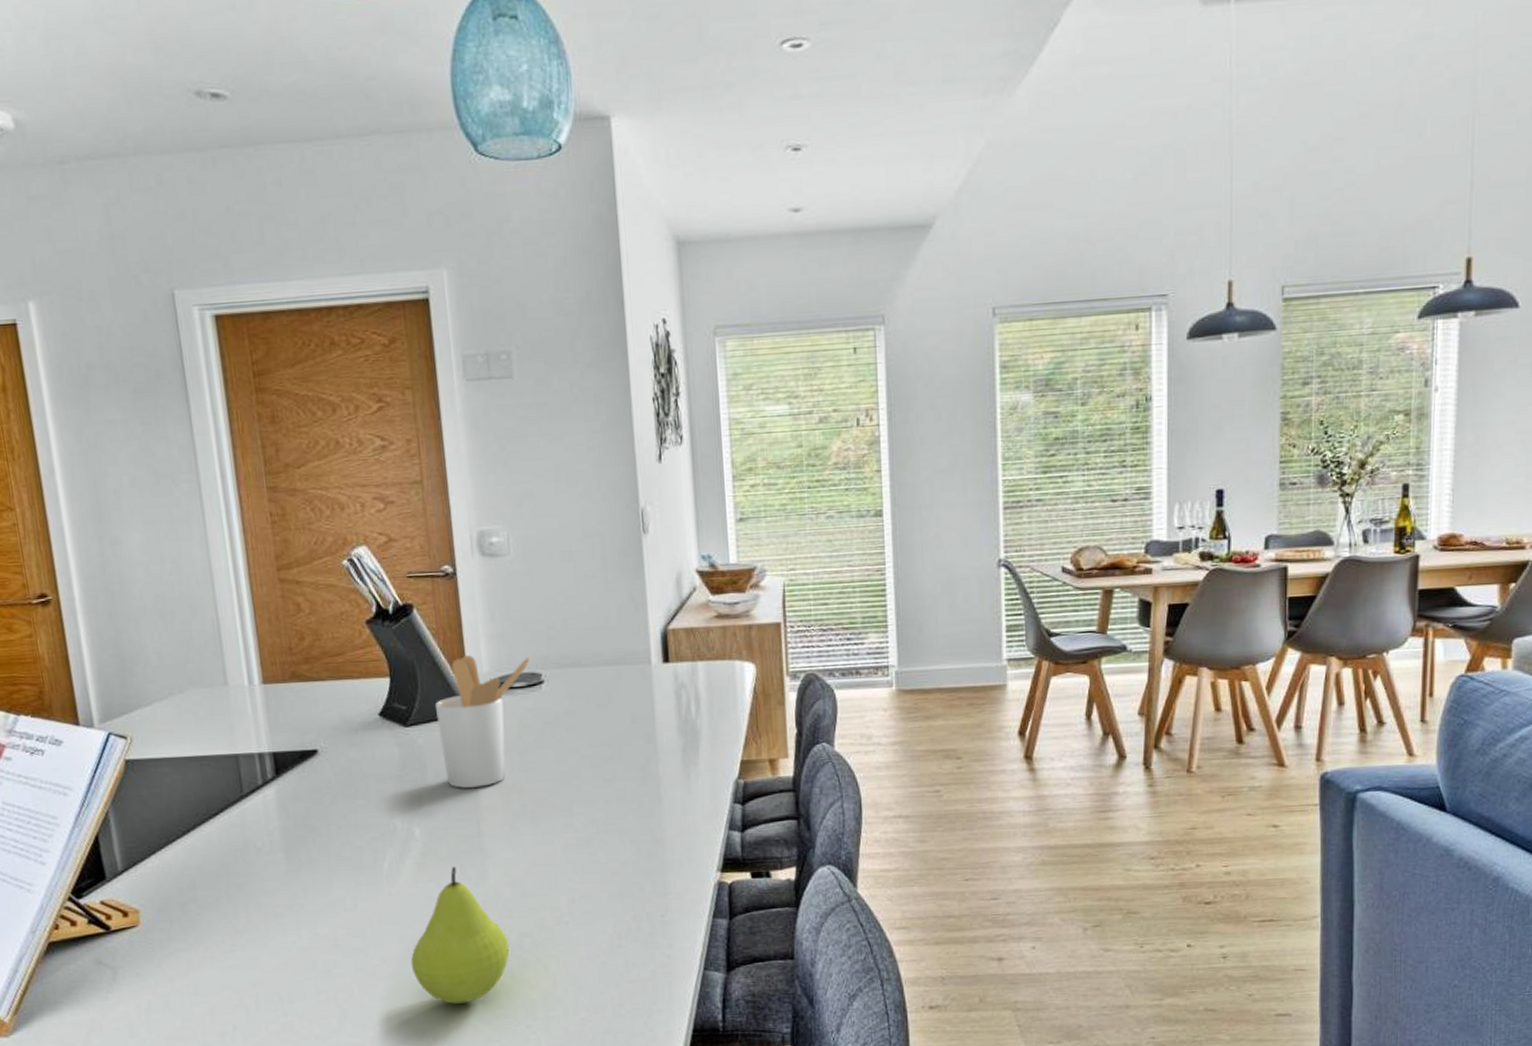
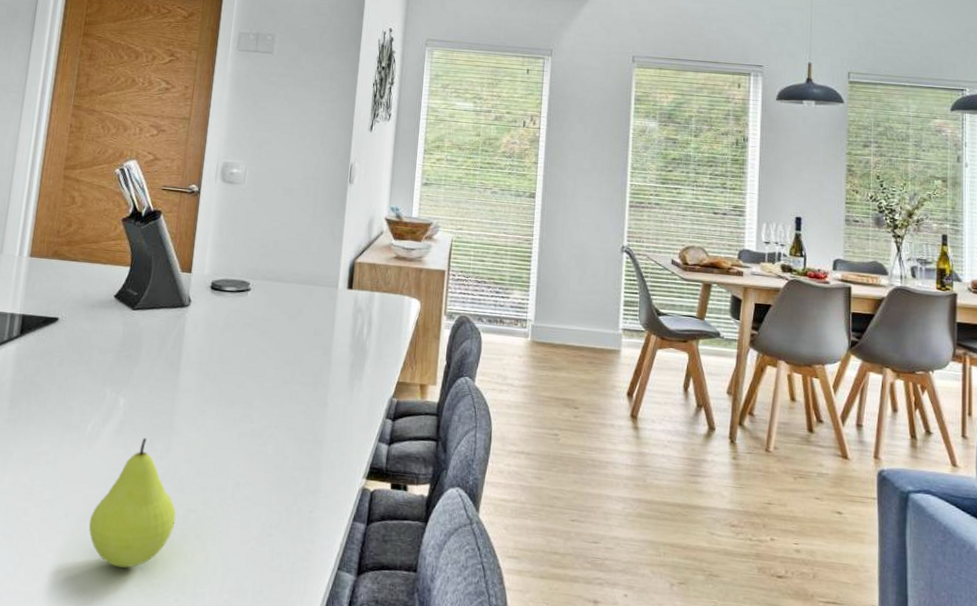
utensil holder: present [434,655,531,789] -> none [156,259,244,371]

